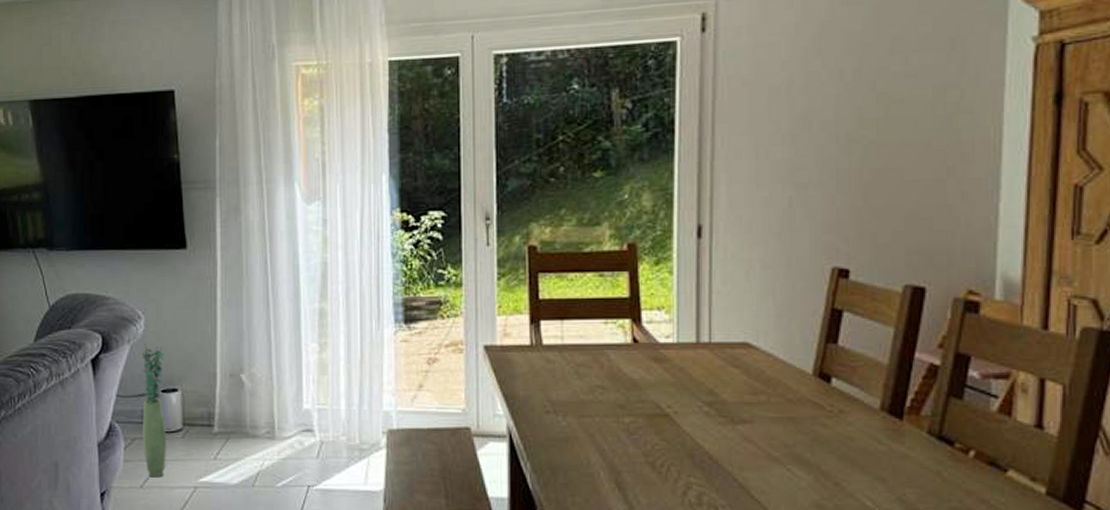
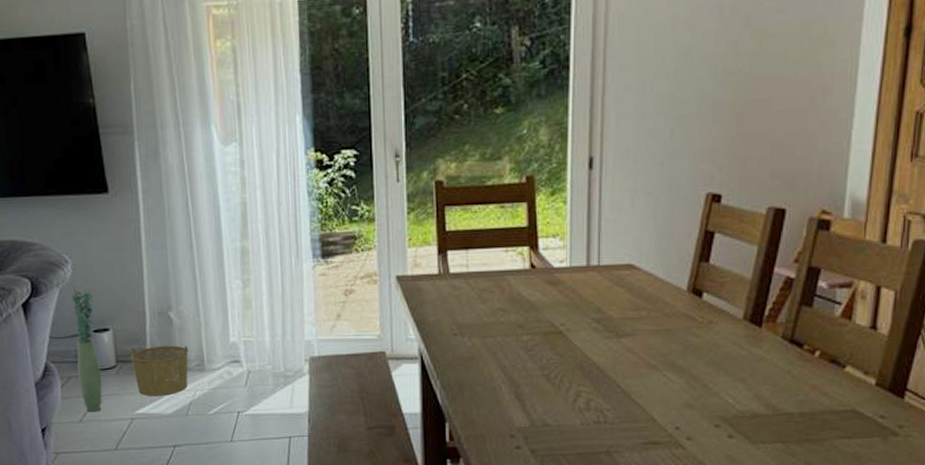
basket: none [198,410,259,464] -> present [130,345,189,396]

